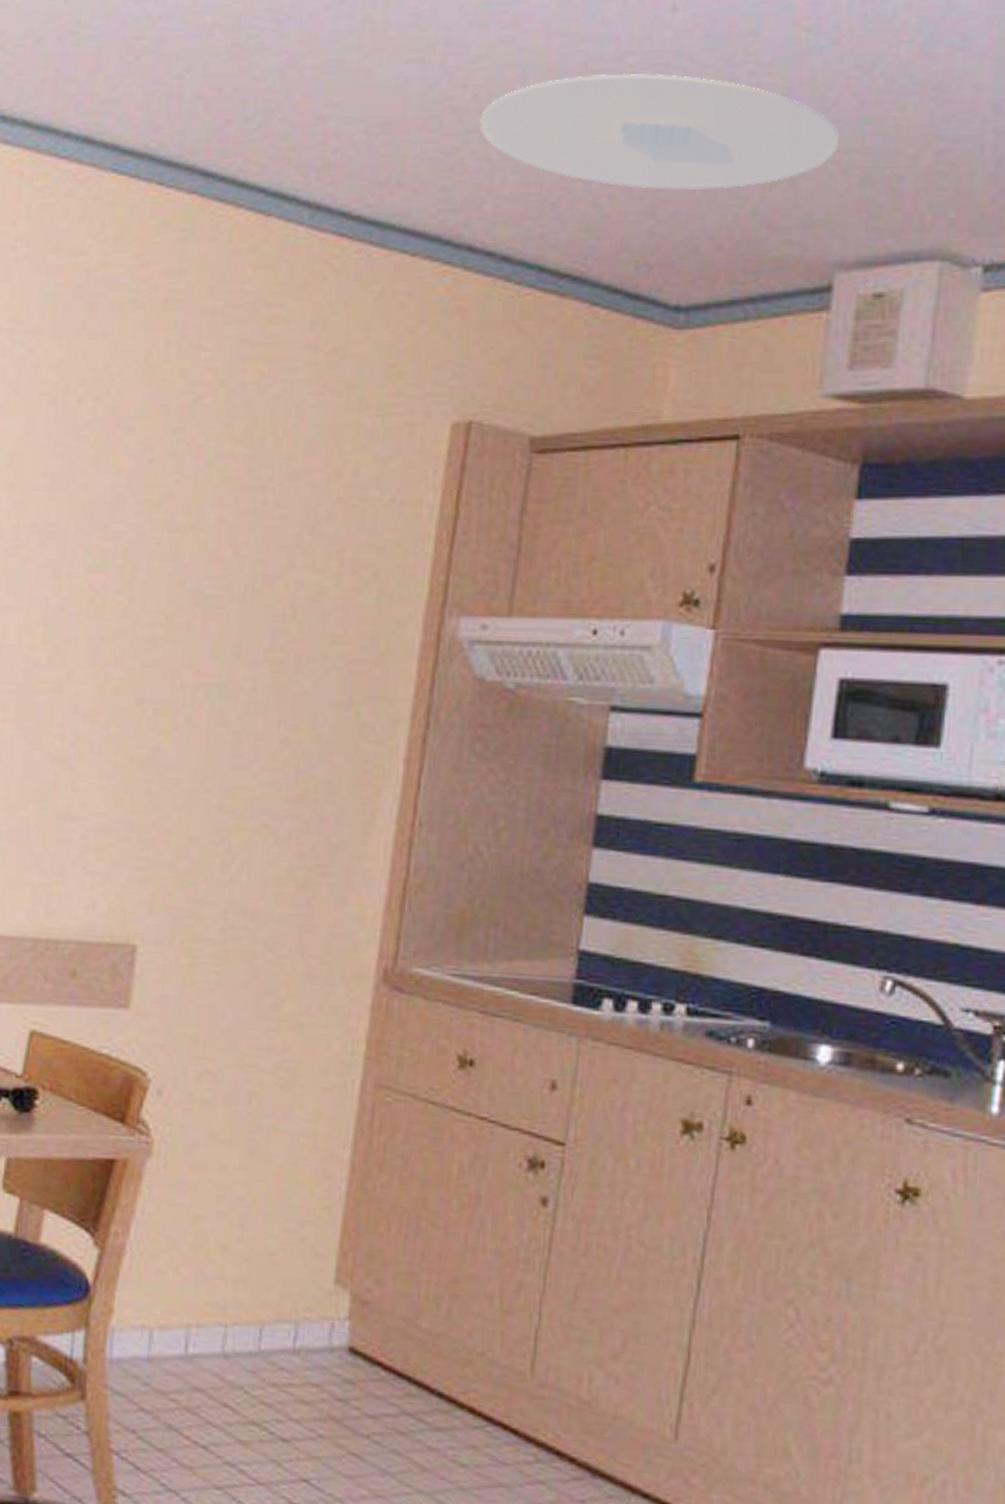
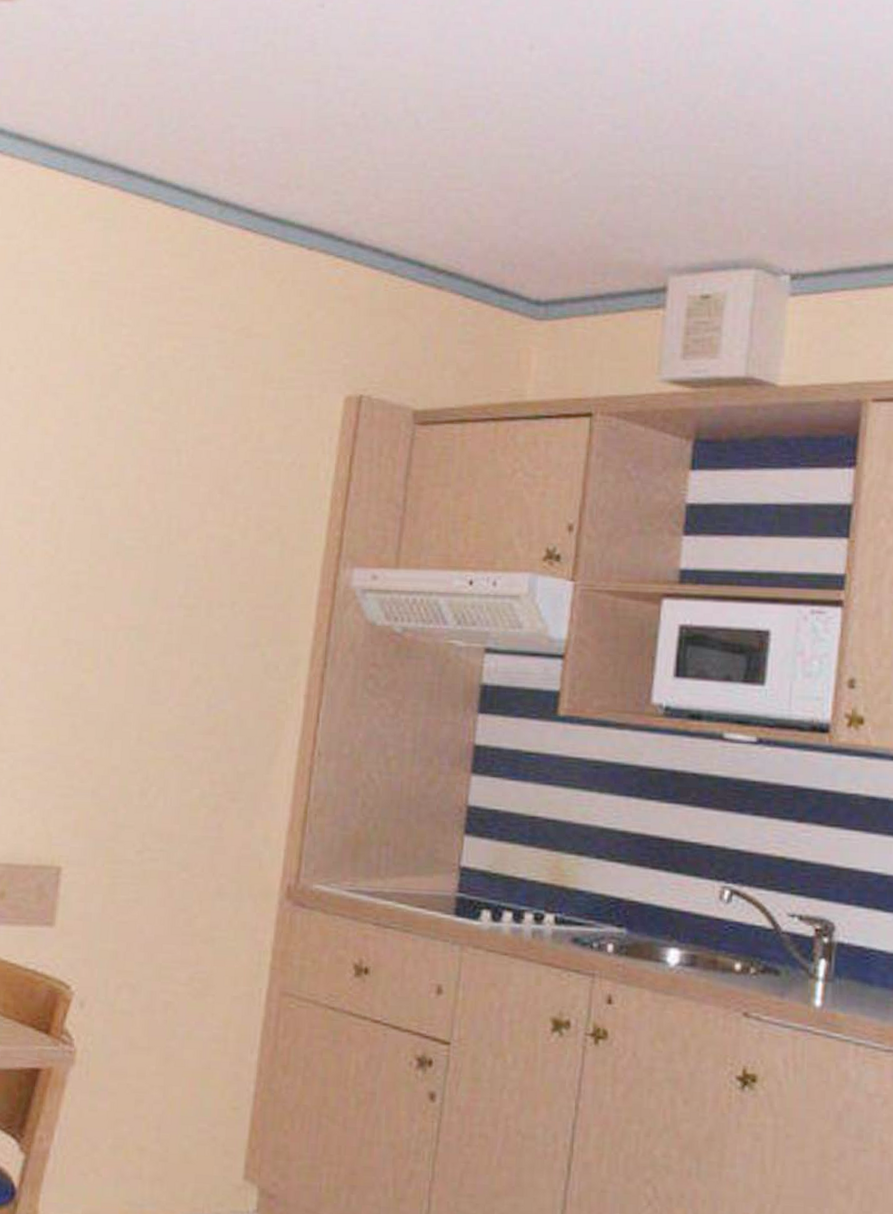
ceiling light: present [480,73,839,190] -> none [367,100,670,202]

